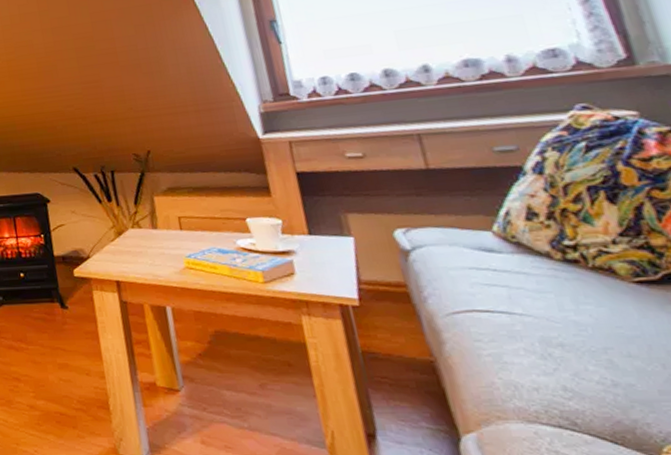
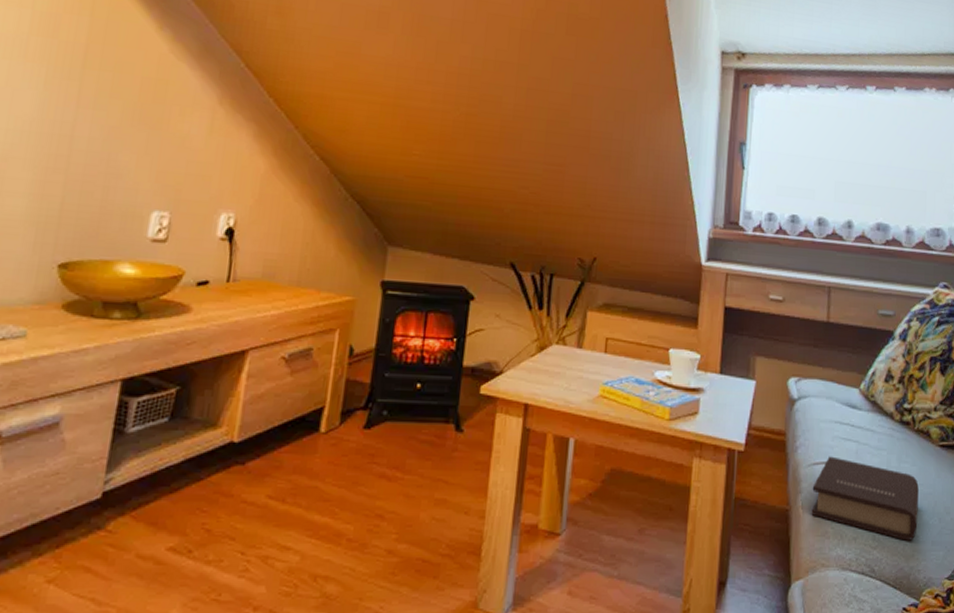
book: none [458,304,630,390] -> present [811,456,919,541]

